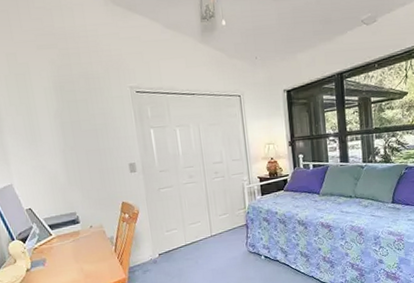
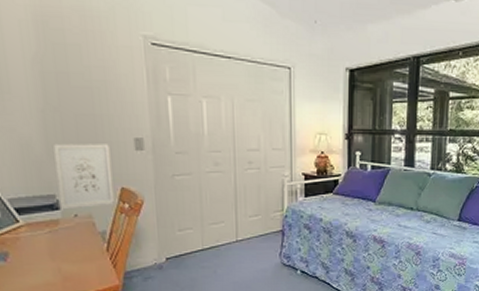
wall art: none [73,170,118,222] -> present [54,143,115,209]

